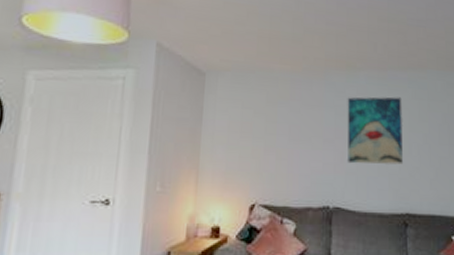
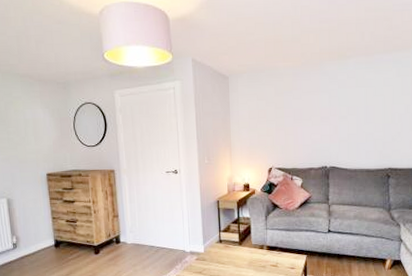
wall art: present [347,97,404,165] -> none [339,76,388,134]

